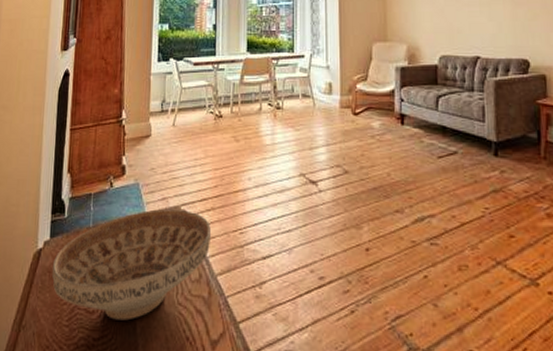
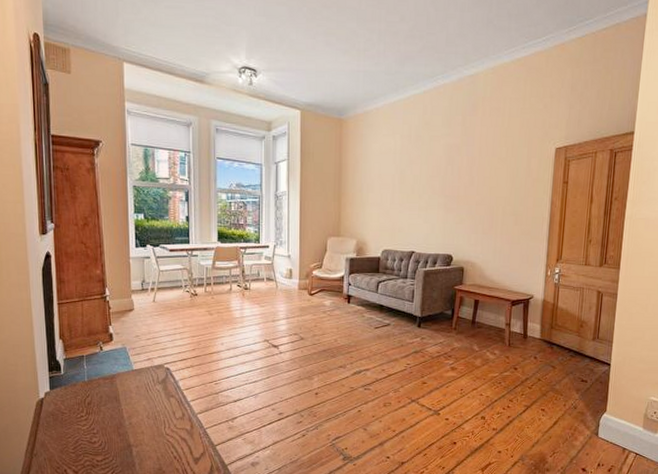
decorative bowl: present [51,209,212,321] -> none [54,367,192,447]

